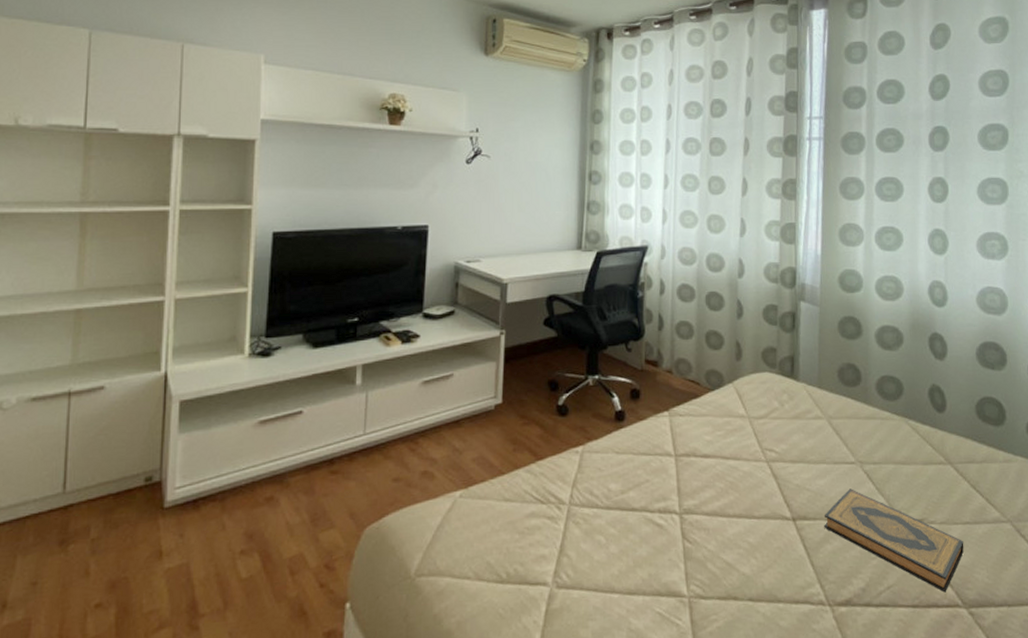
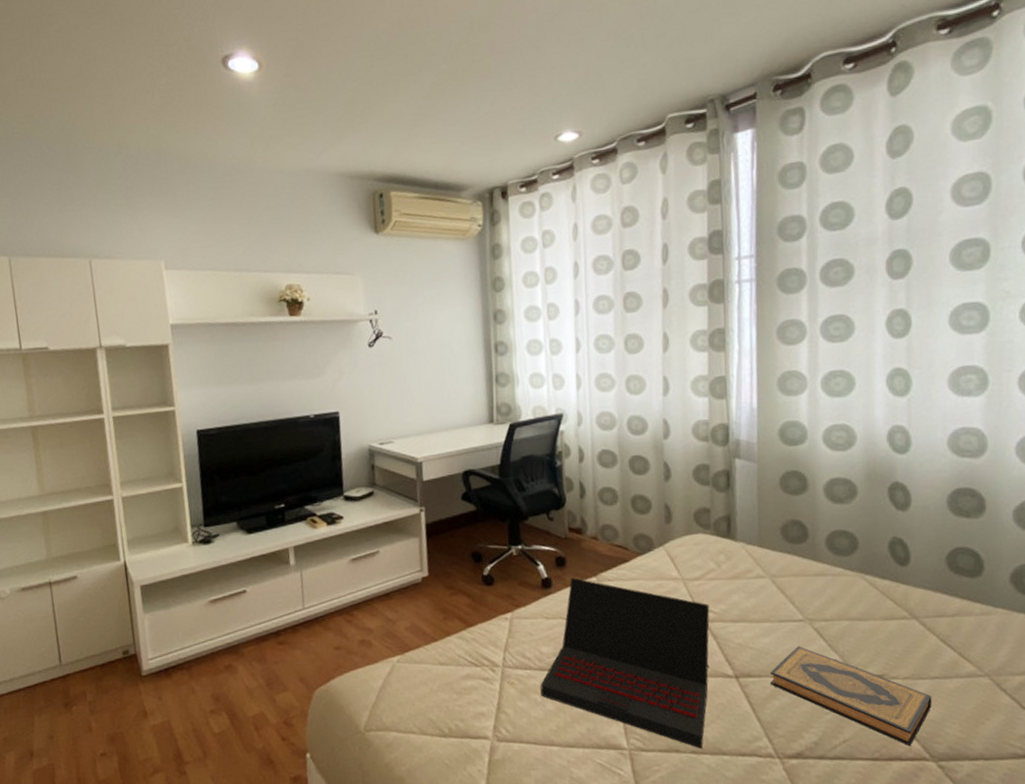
laptop: none [605,411,772,596] -> present [540,578,710,749]

